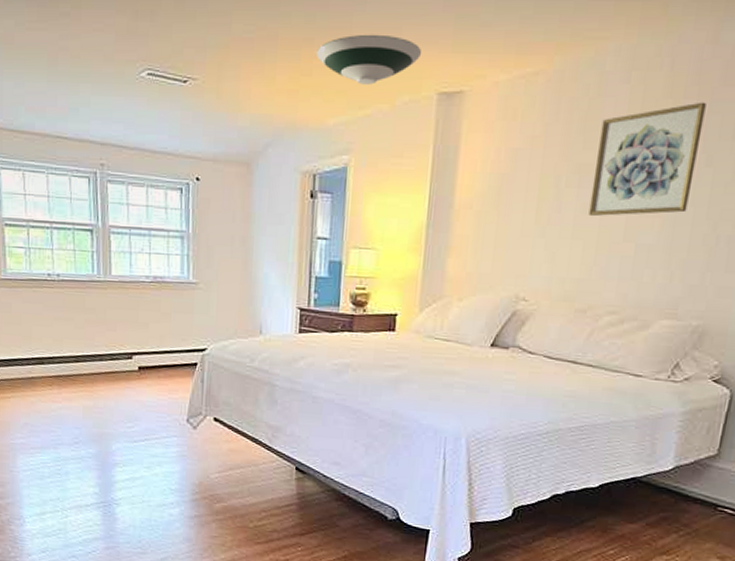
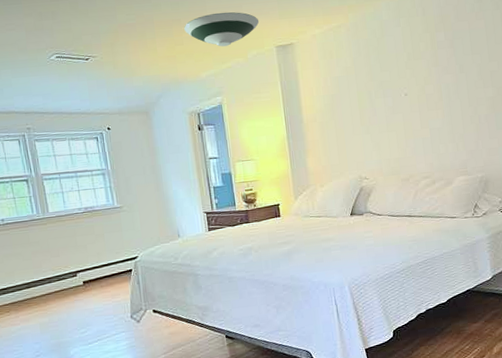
wall art: present [588,102,706,217] -> none [389,32,456,115]

